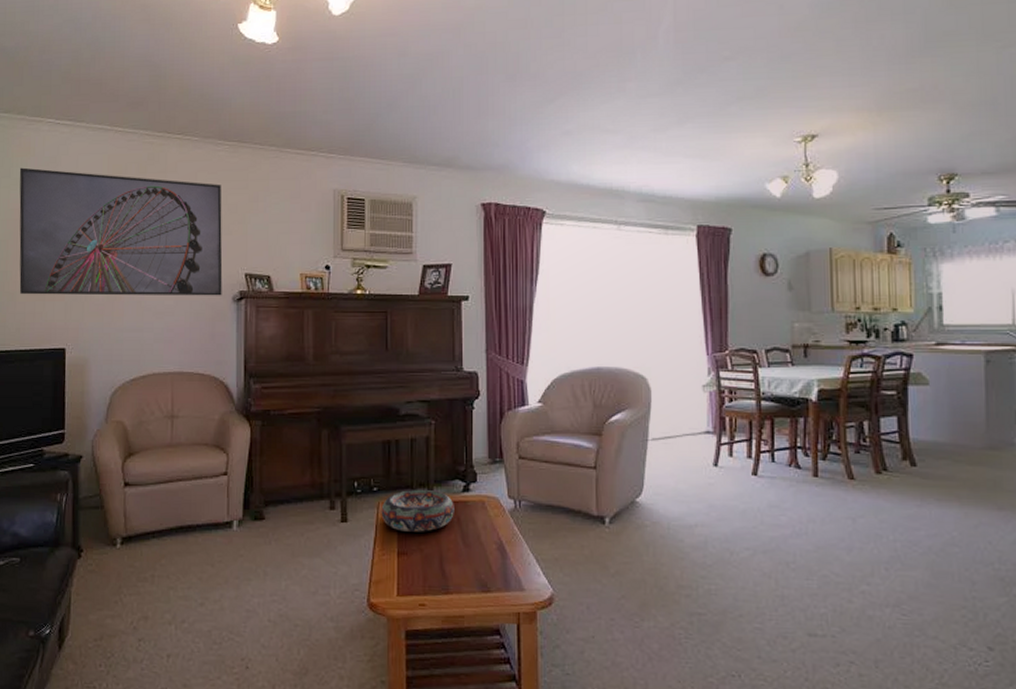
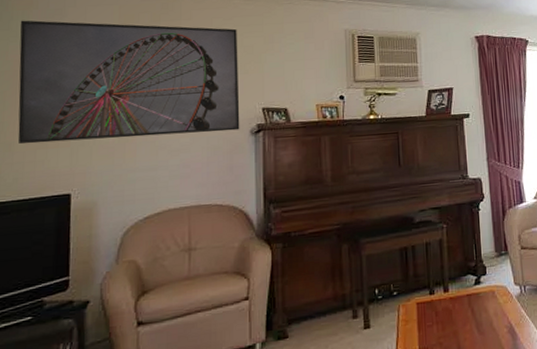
decorative bowl: present [381,489,454,532] -> none [401,287,469,329]

